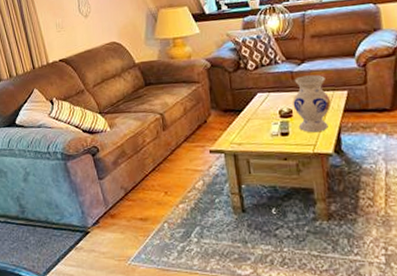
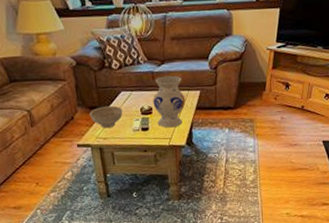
decorative bowl: none [224,108,260,133] -> present [90,105,123,129]

